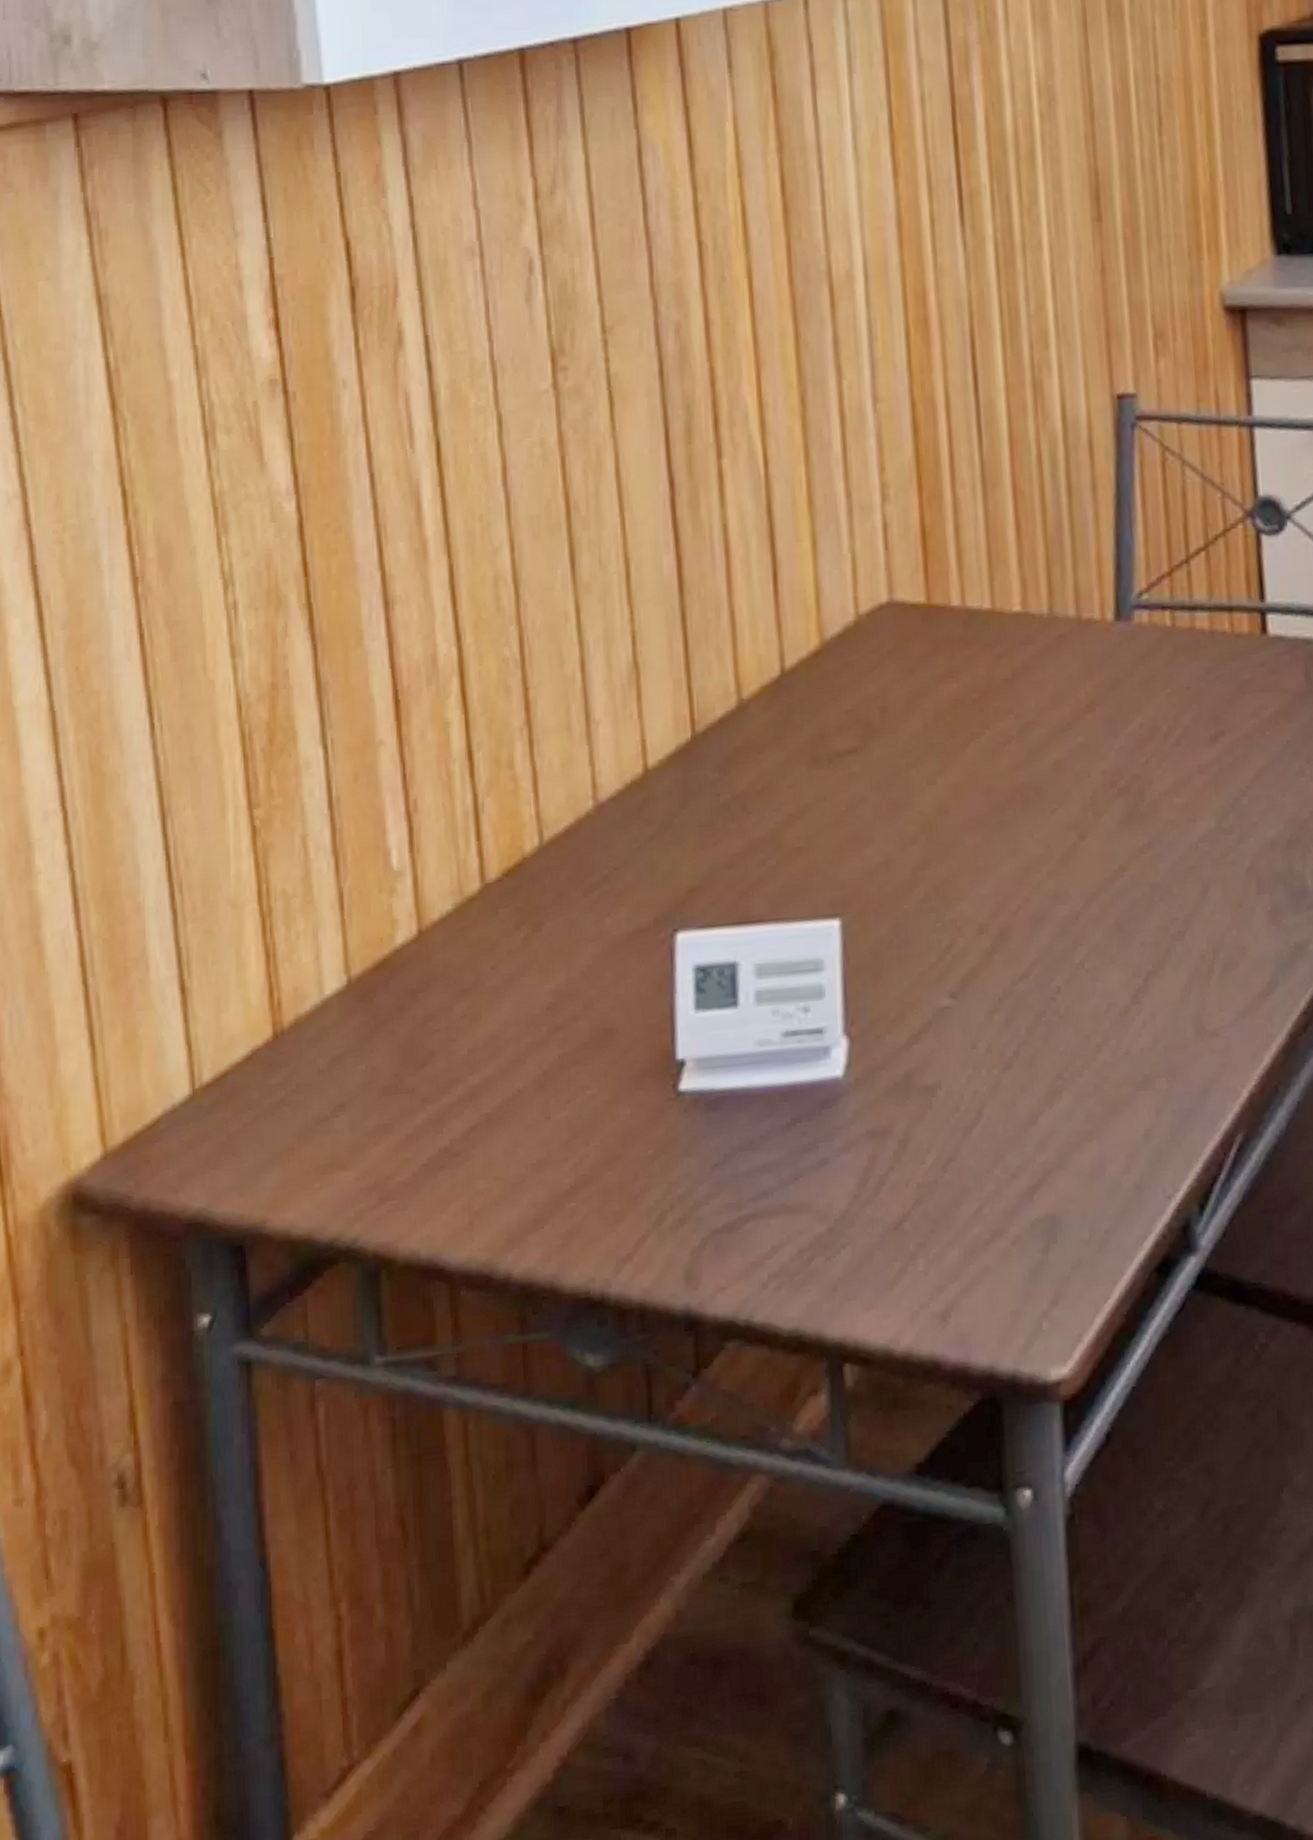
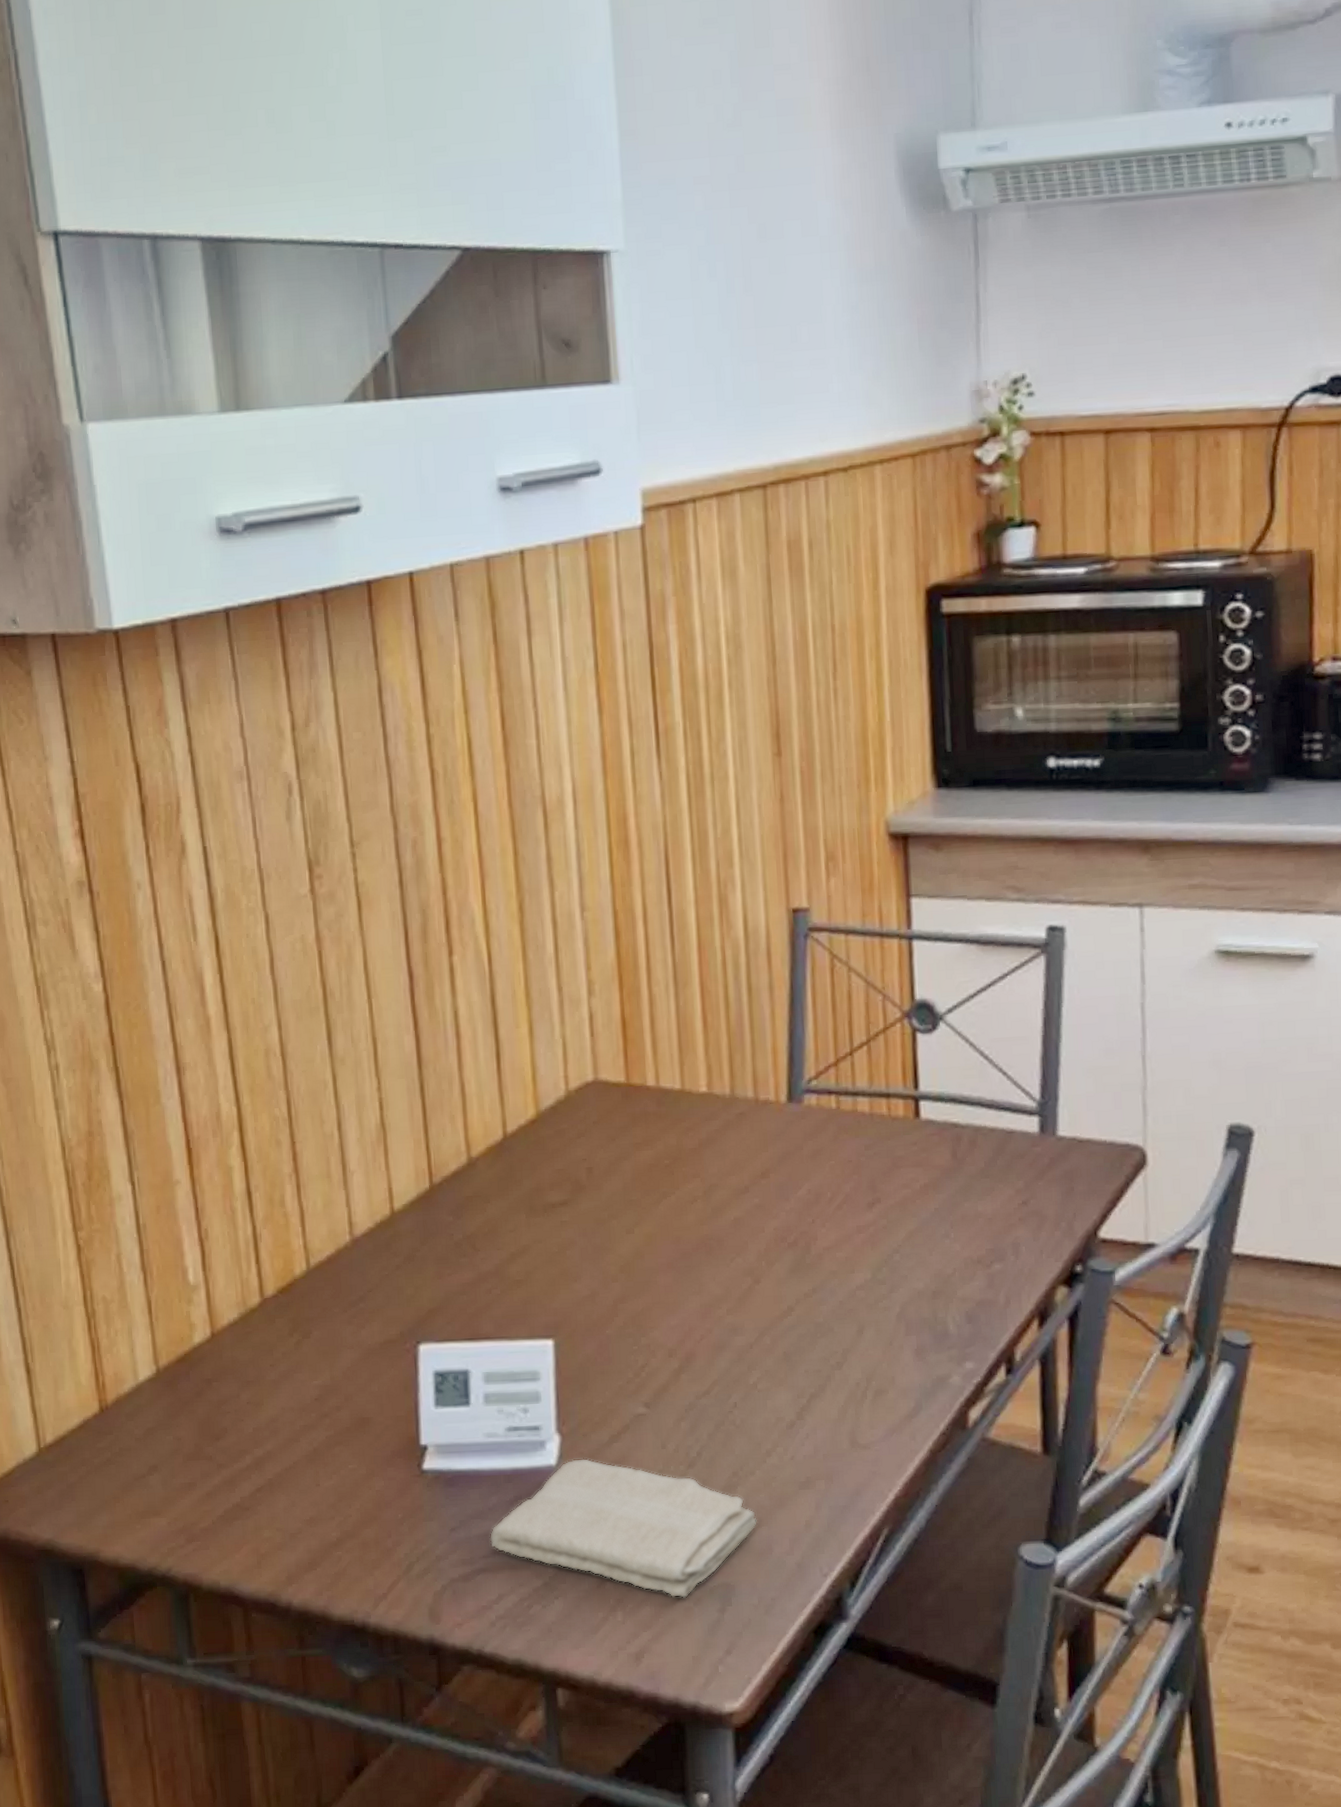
washcloth: none [760,1065,1088,1238] -> present [489,1458,758,1599]

